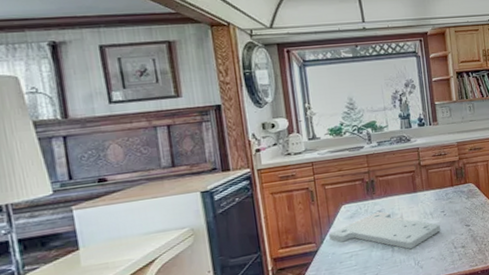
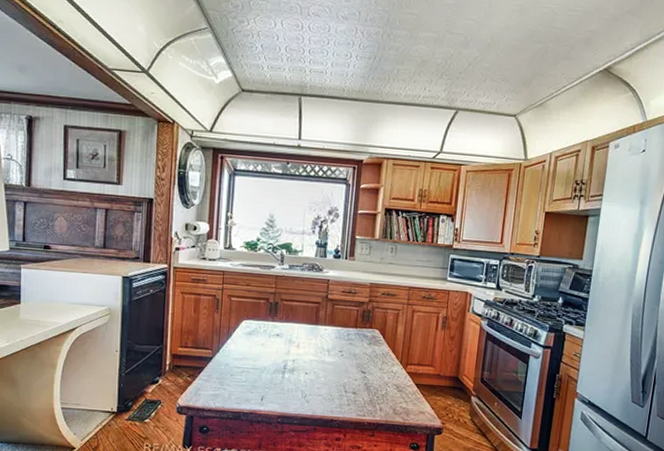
cutting board: present [329,211,441,250] -> none [226,335,335,381]

